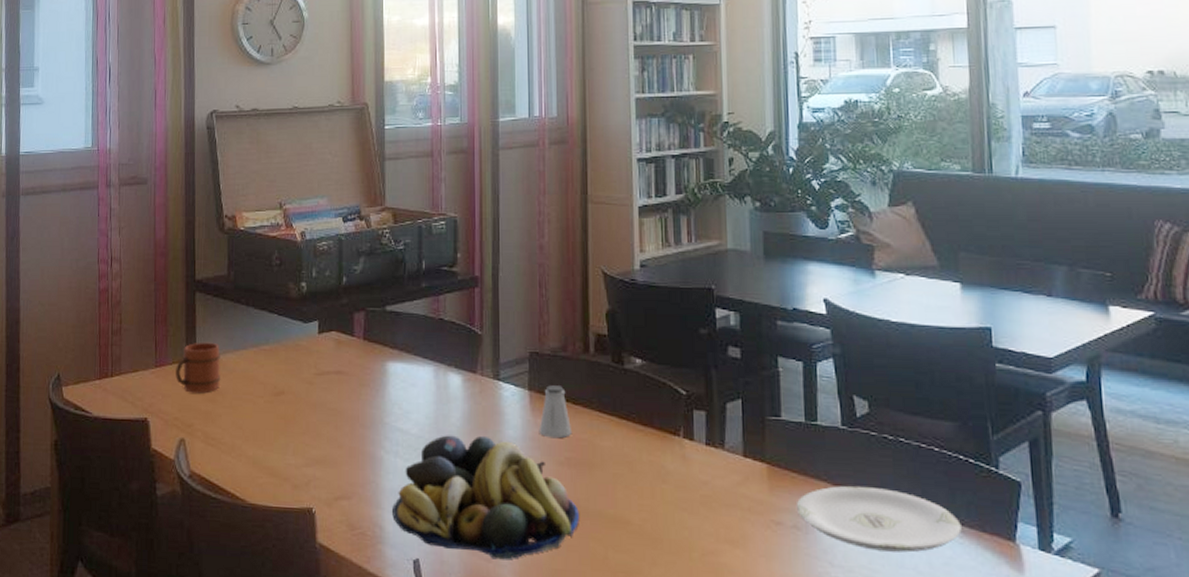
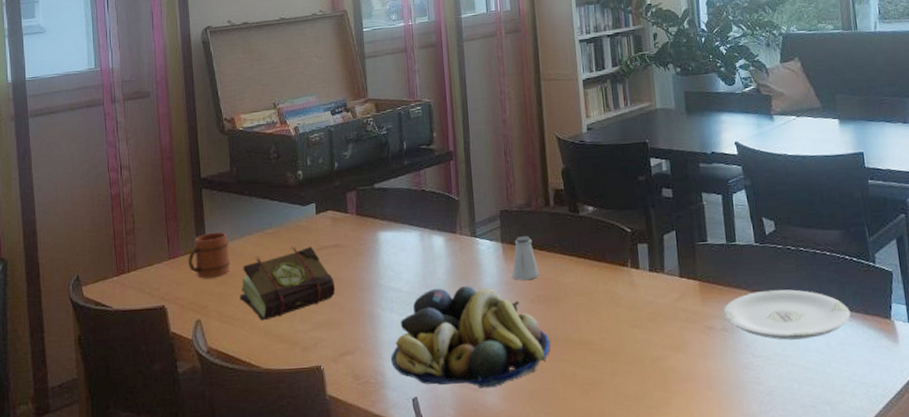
book: none [228,367,335,449] -> present [239,246,336,321]

